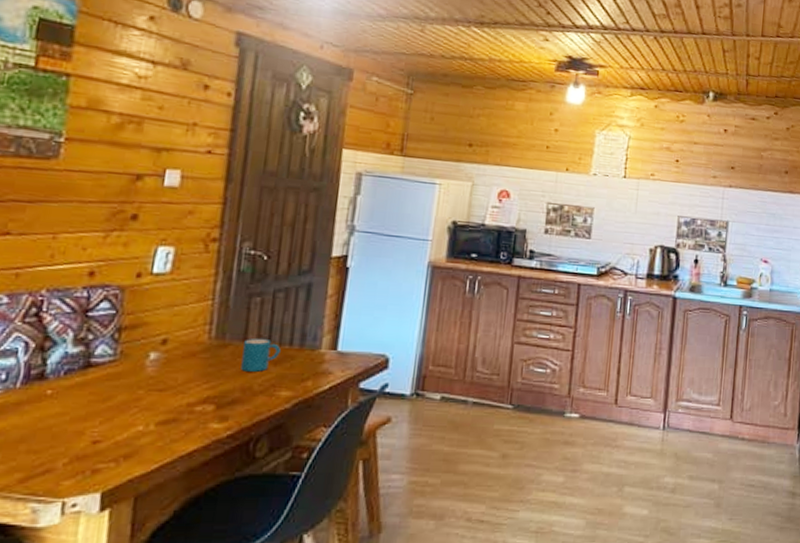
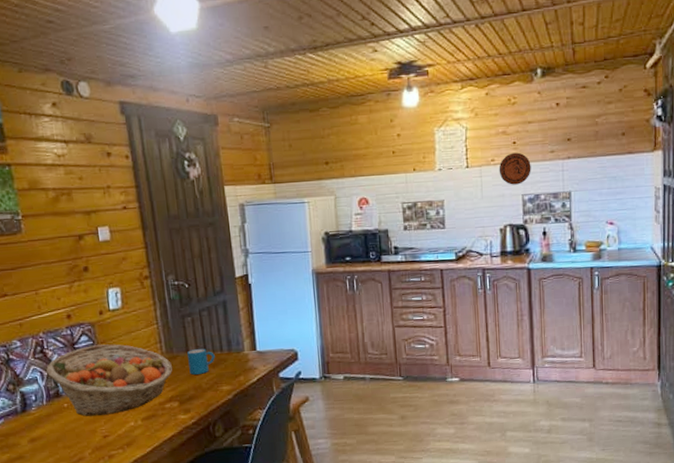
fruit basket: none [35,316,220,412] -> present [46,344,173,416]
decorative plate: none [657,170,692,205] -> present [499,152,531,185]

